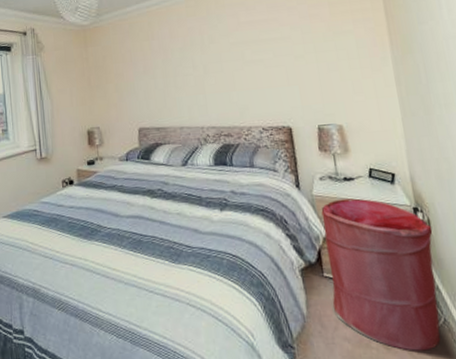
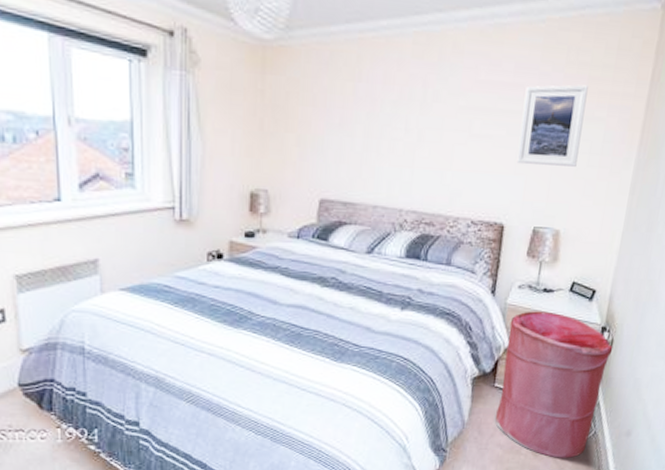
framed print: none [279,9,340,77] -> present [516,85,588,167]

